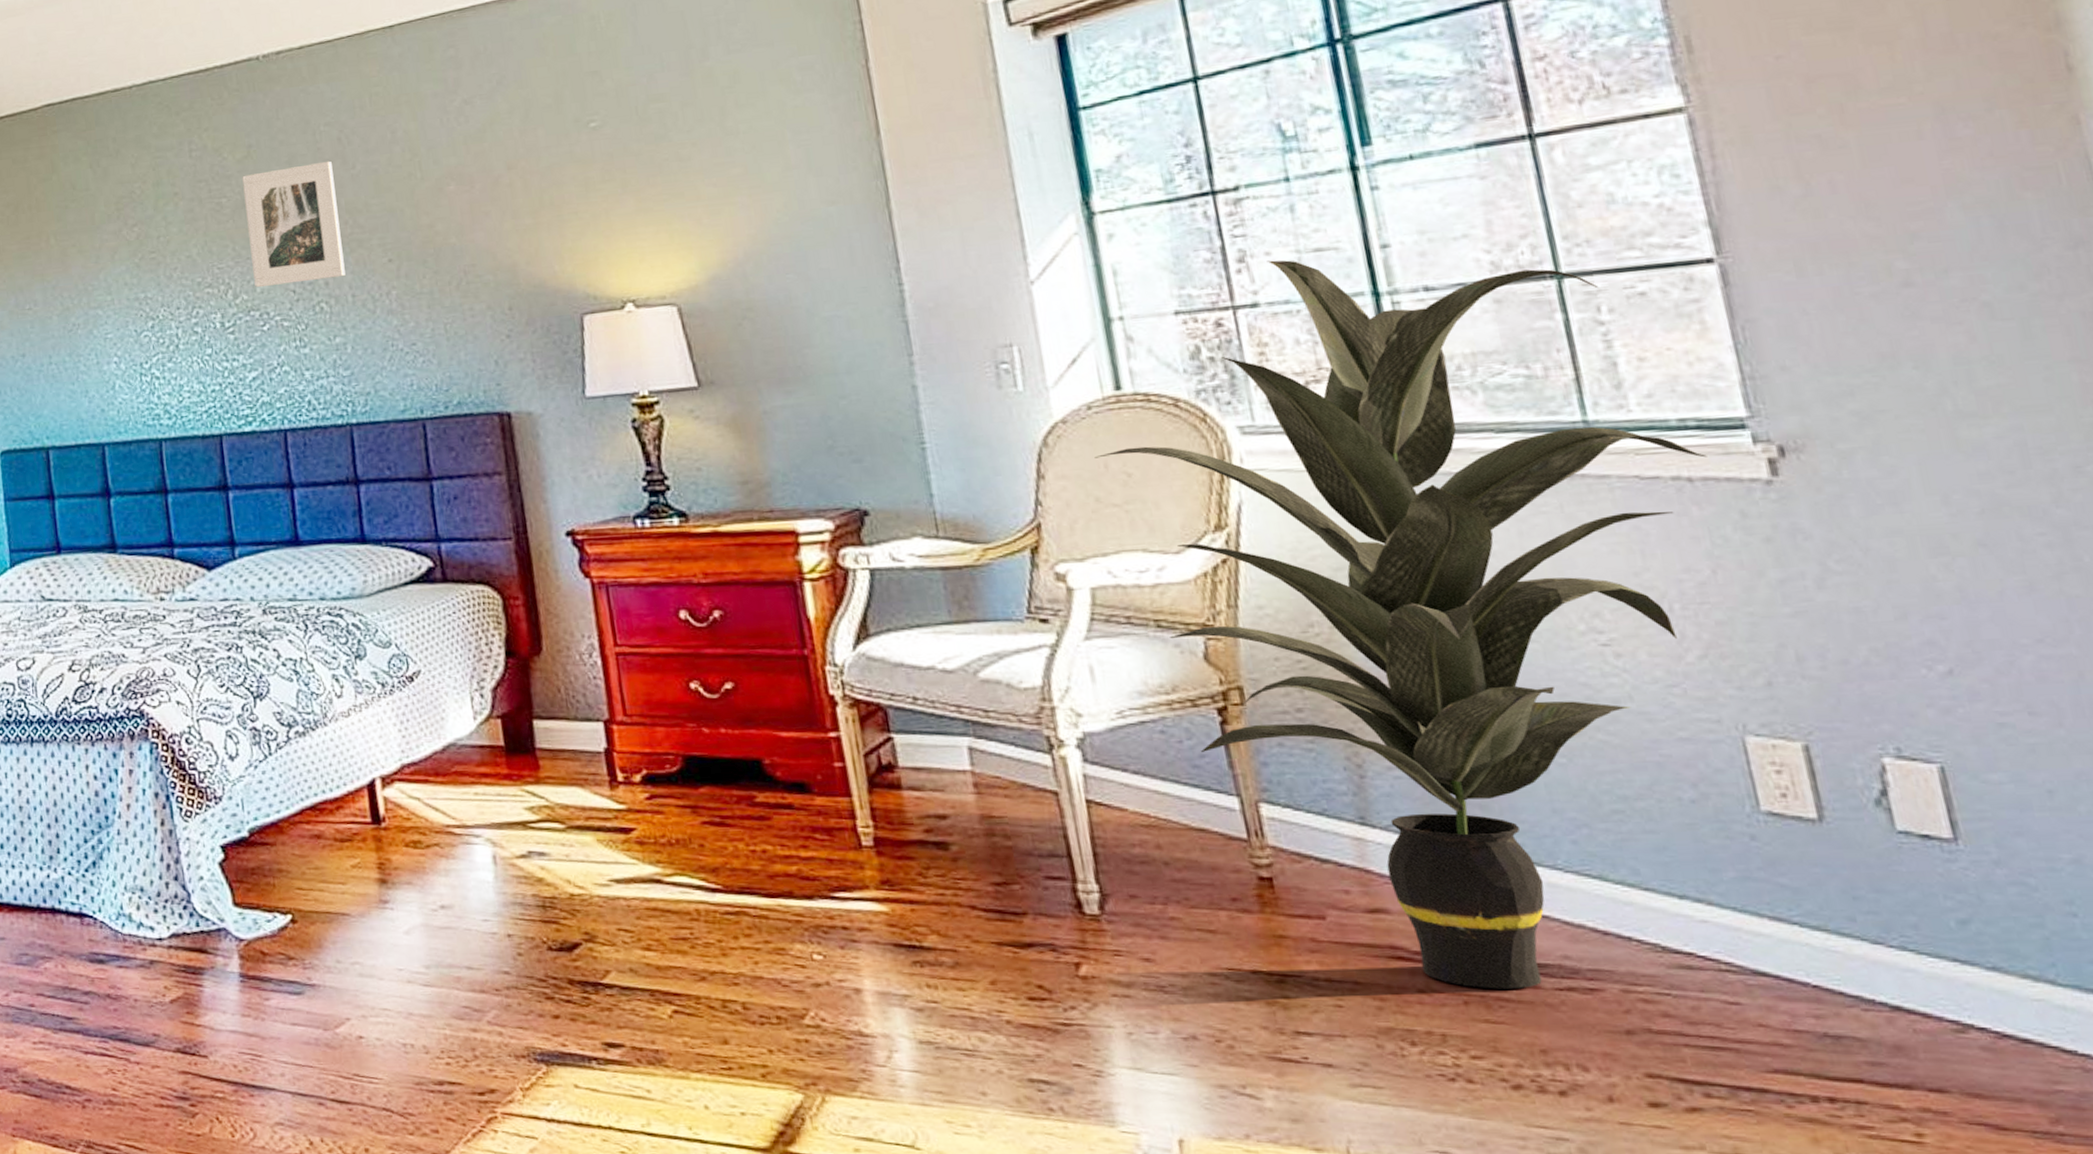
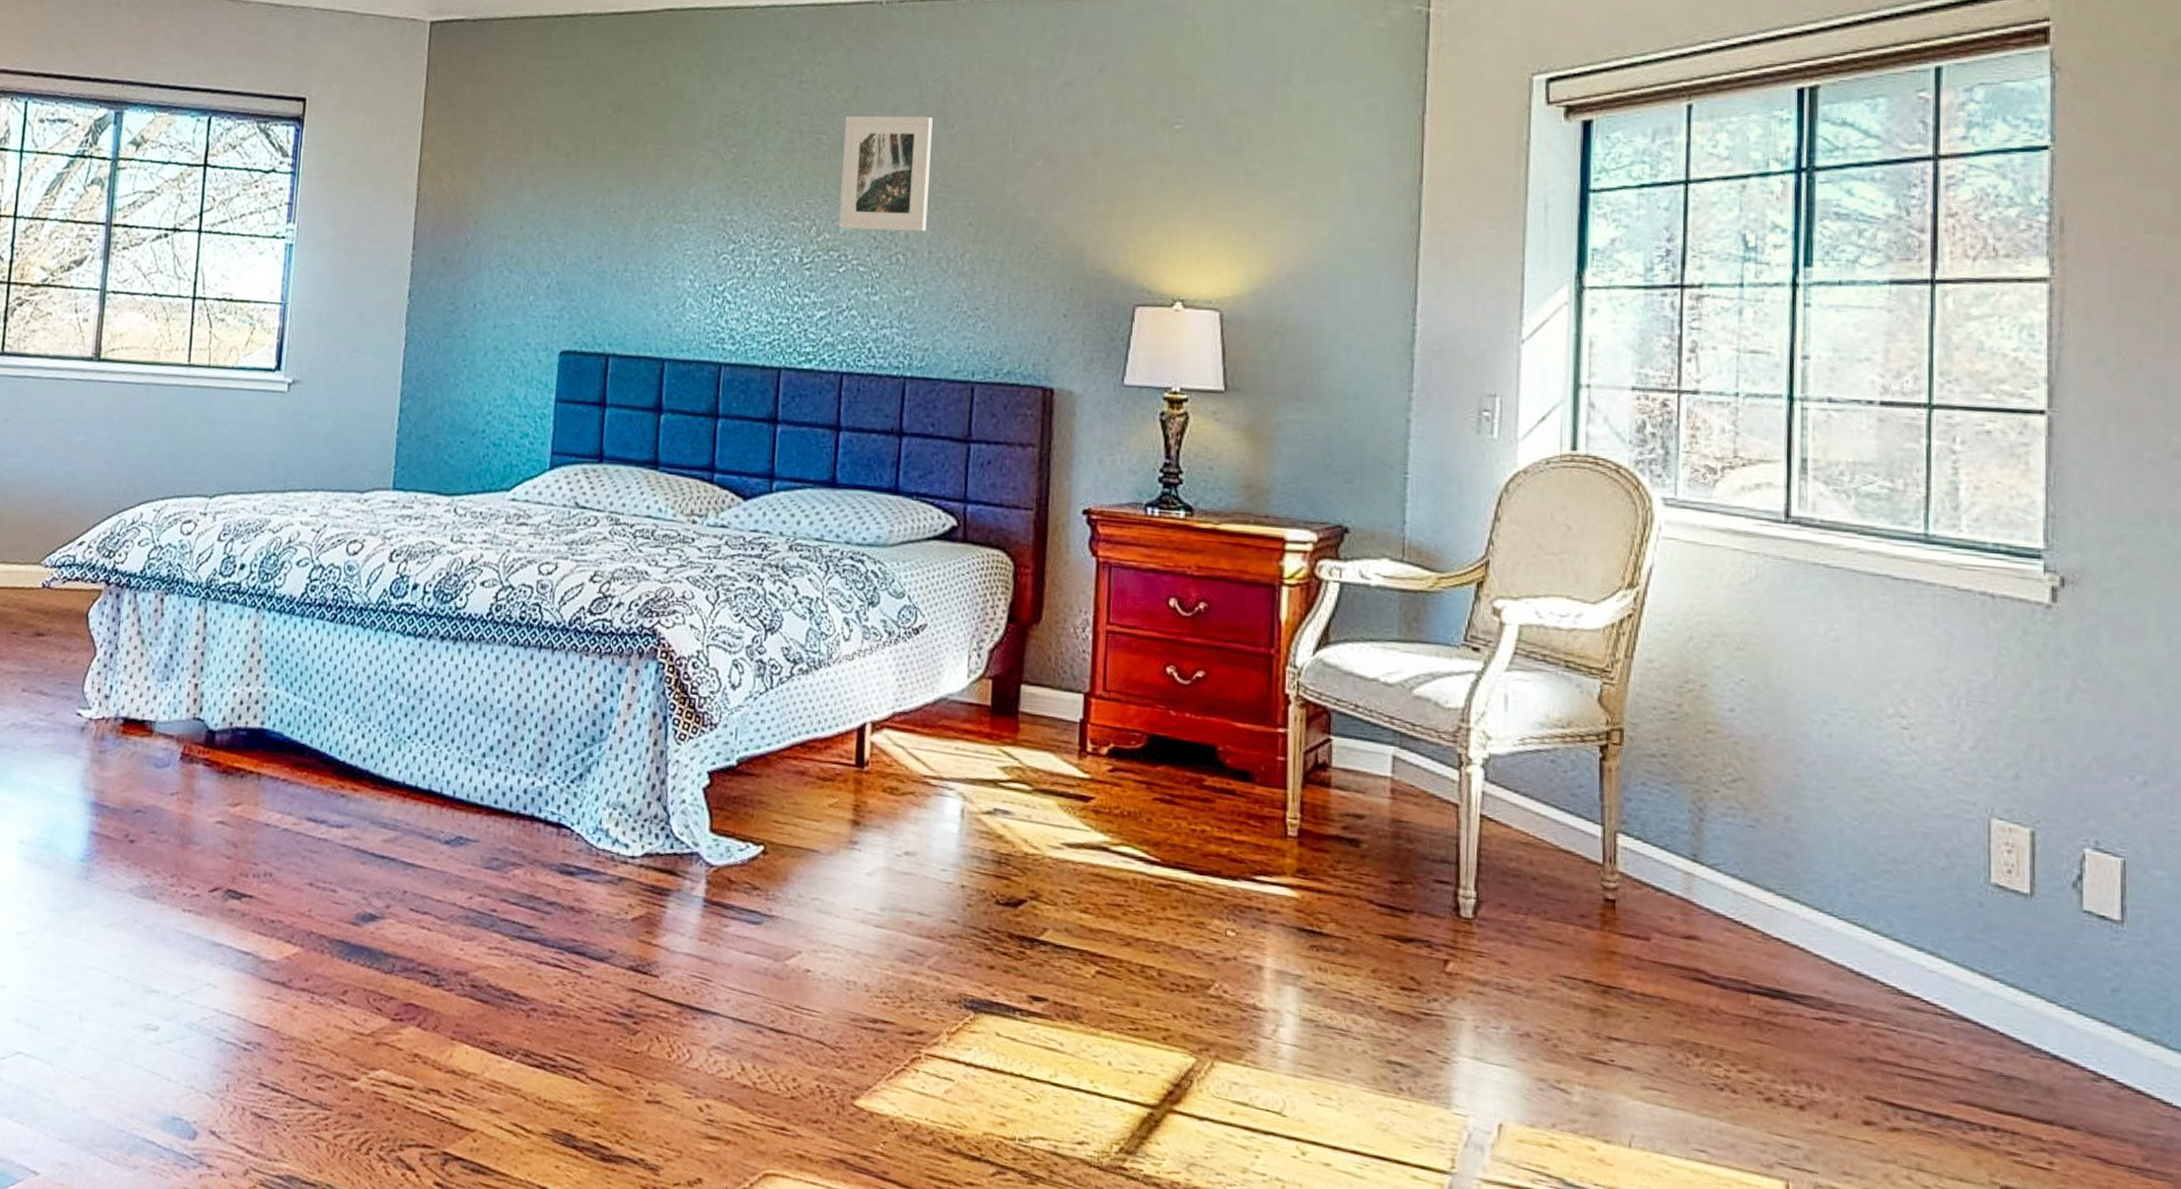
indoor plant: present [1095,260,1707,989] -> none [1544,354,2009,1016]

